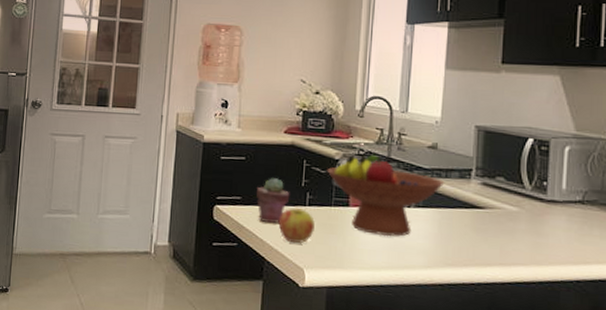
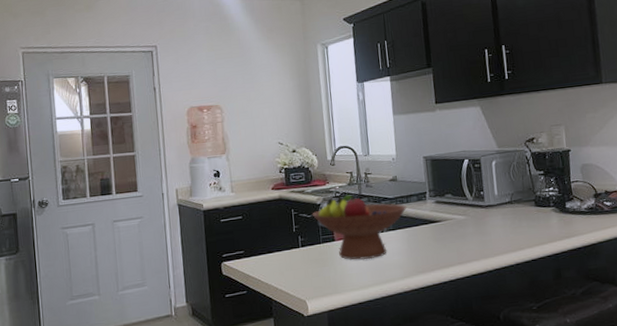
potted succulent: present [257,178,290,224] -> none [256,229,285,269]
apple: present [278,208,315,244] -> none [278,250,310,281]

